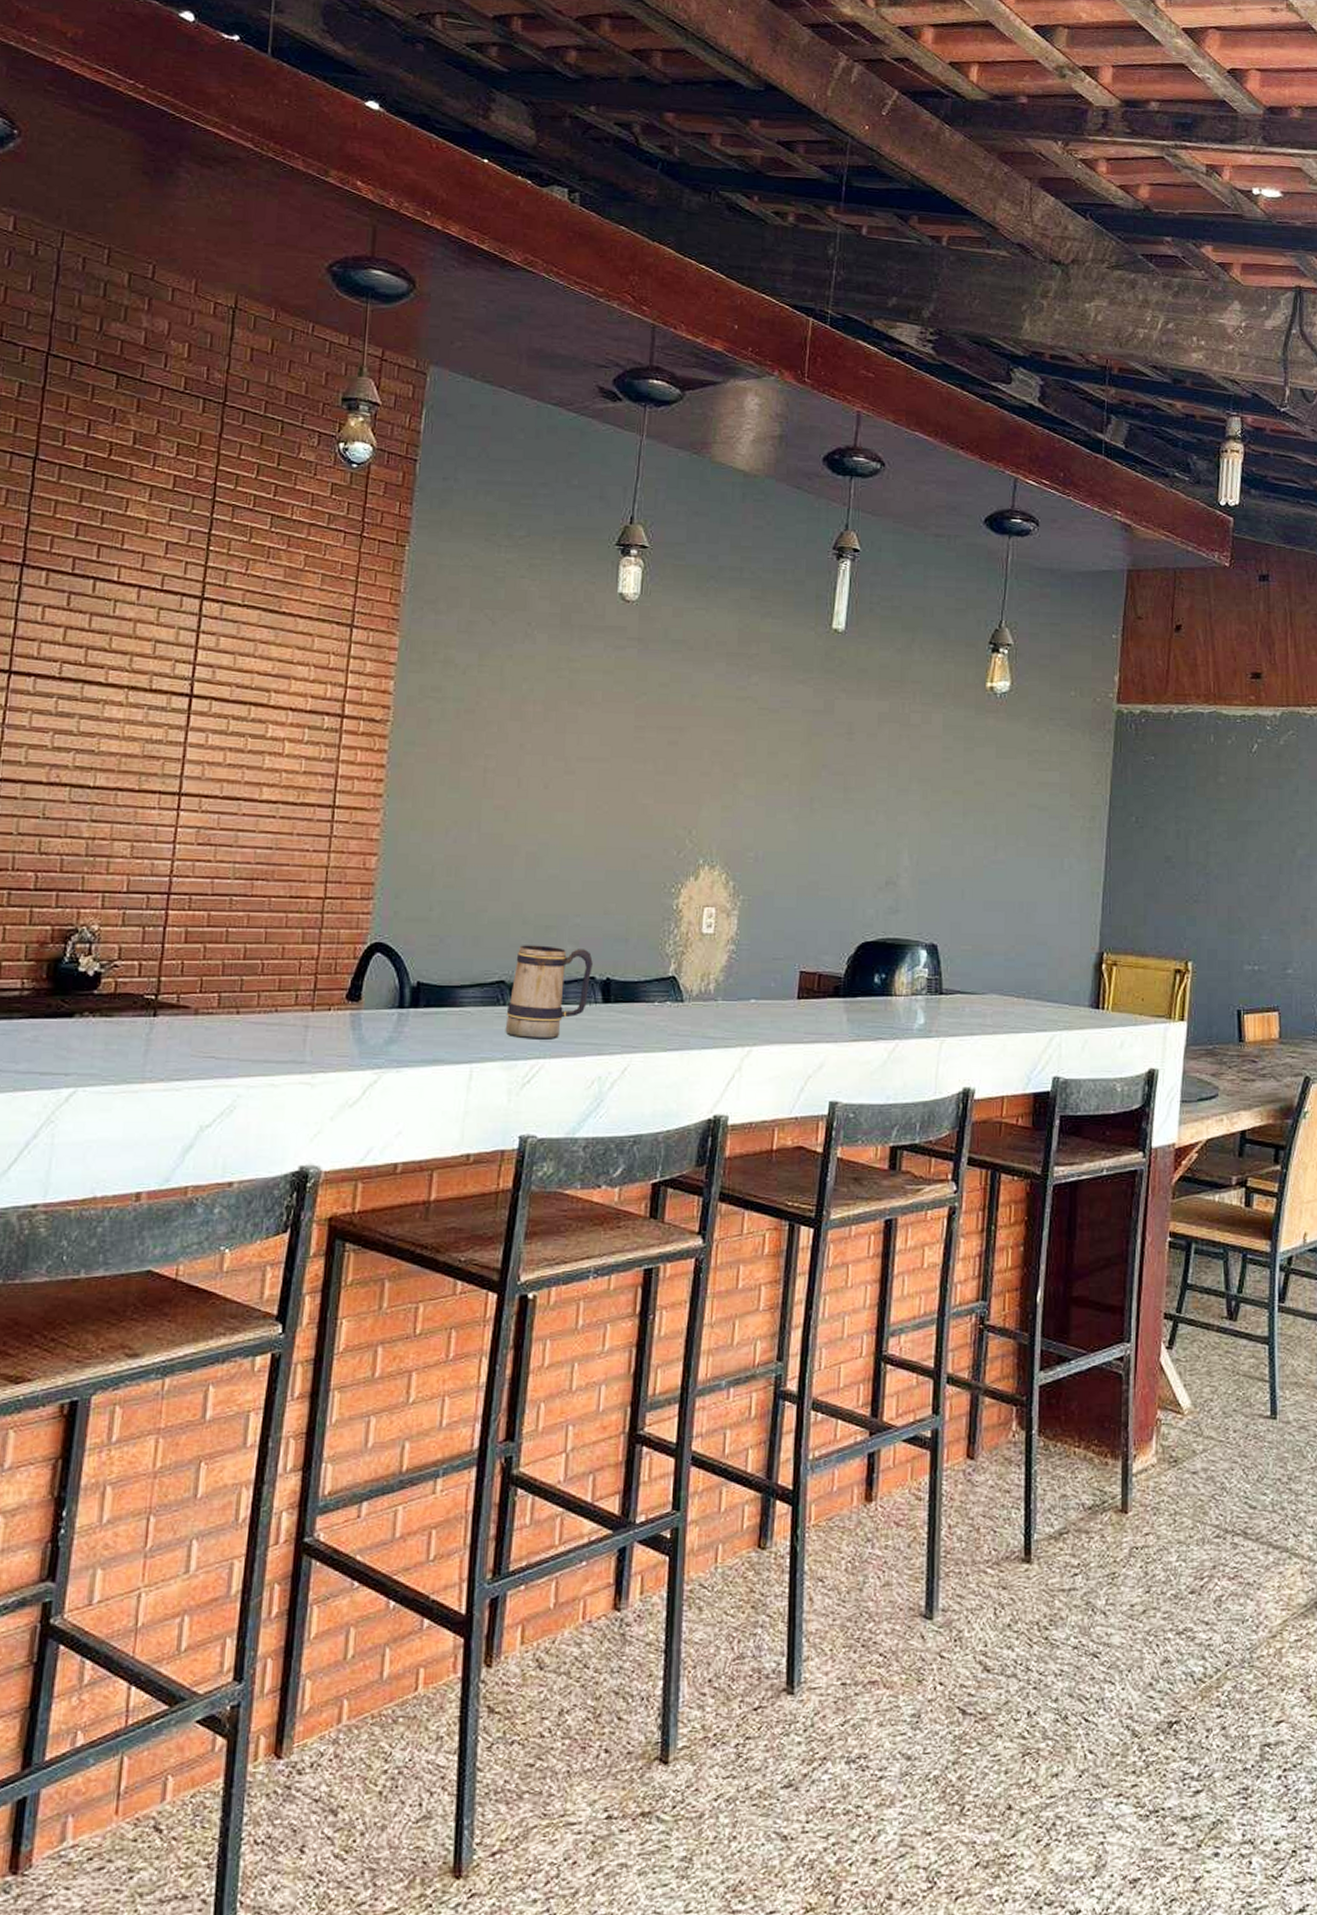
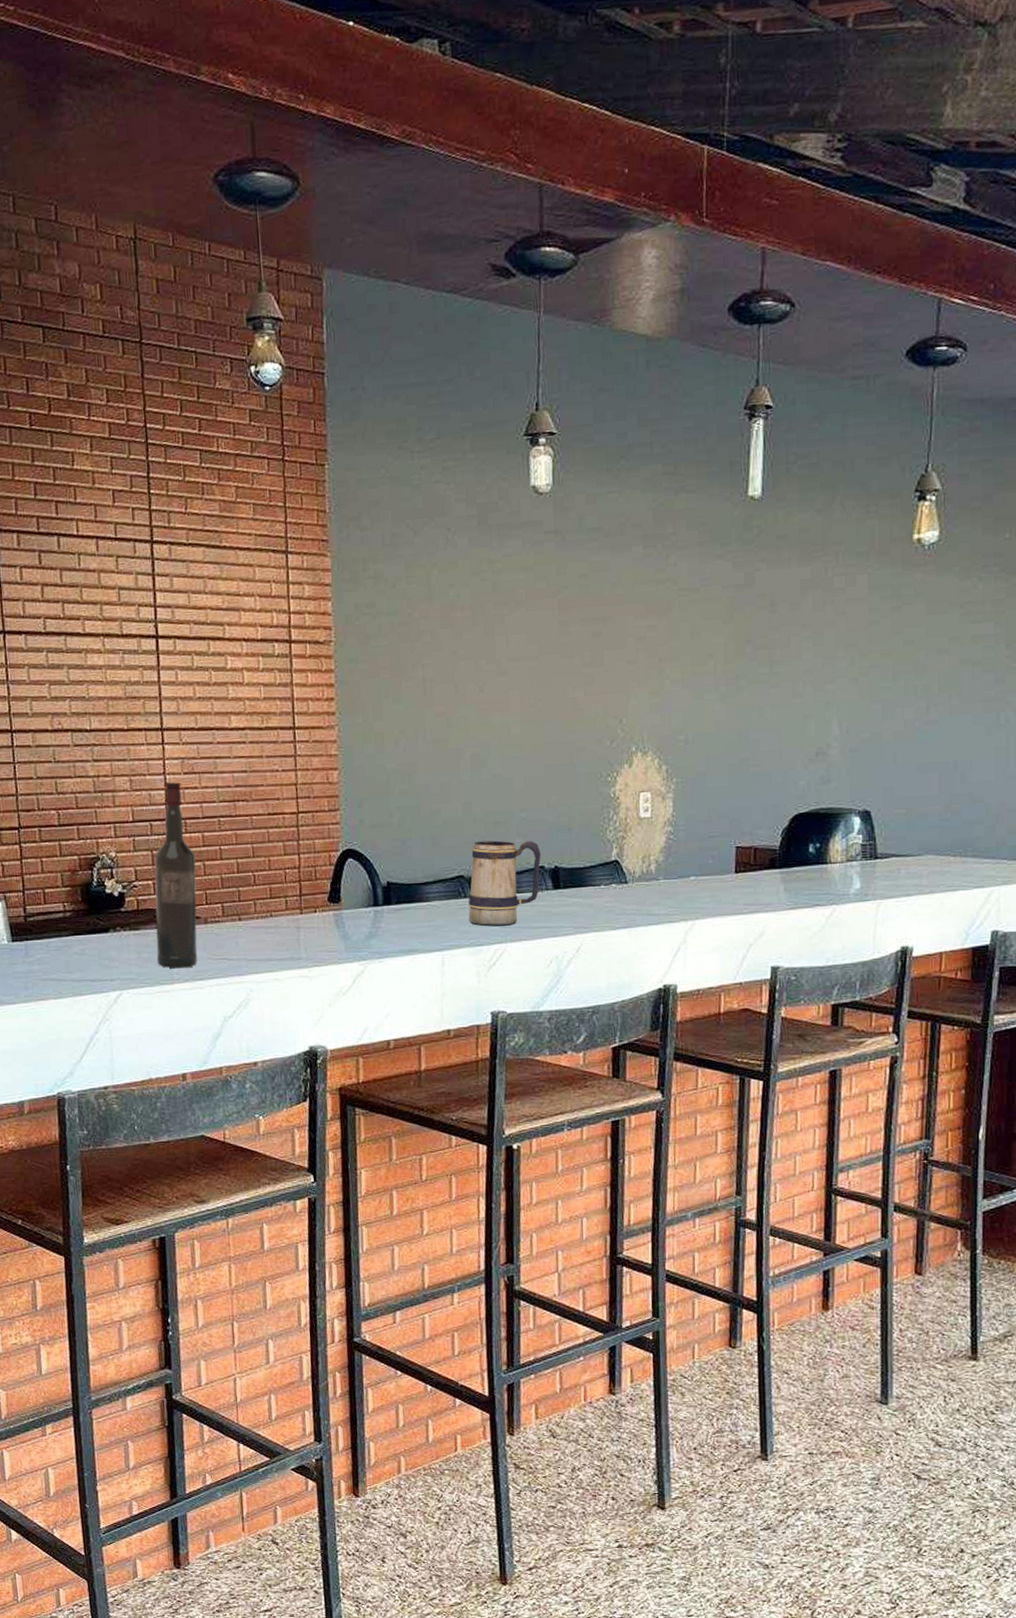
wine bottle: none [127,852,197,1065] -> present [153,782,198,968]

